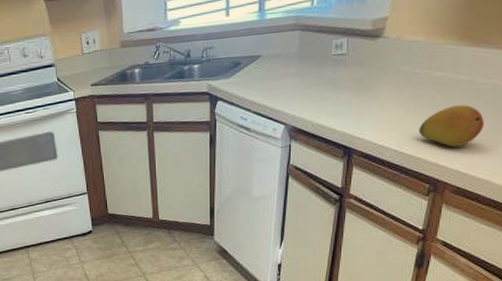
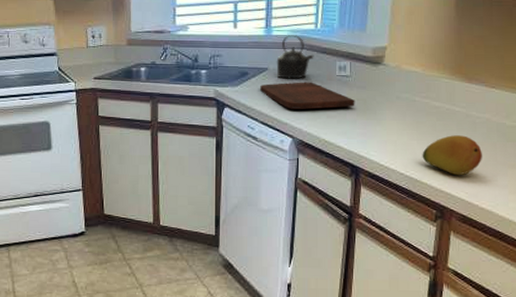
cutting board: none [253,65,351,96] -> present [260,82,355,110]
kettle: none [269,16,309,65] -> present [276,35,314,79]

